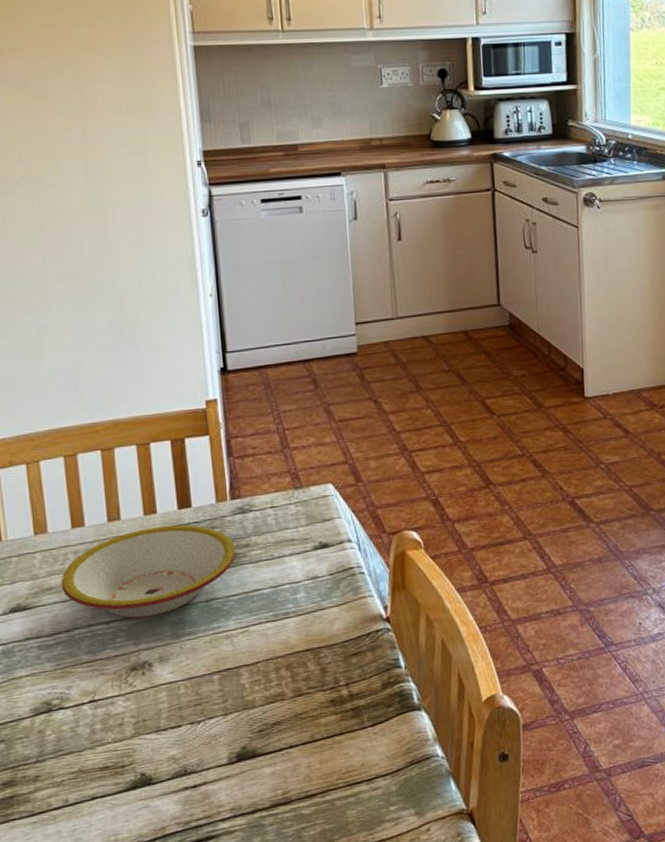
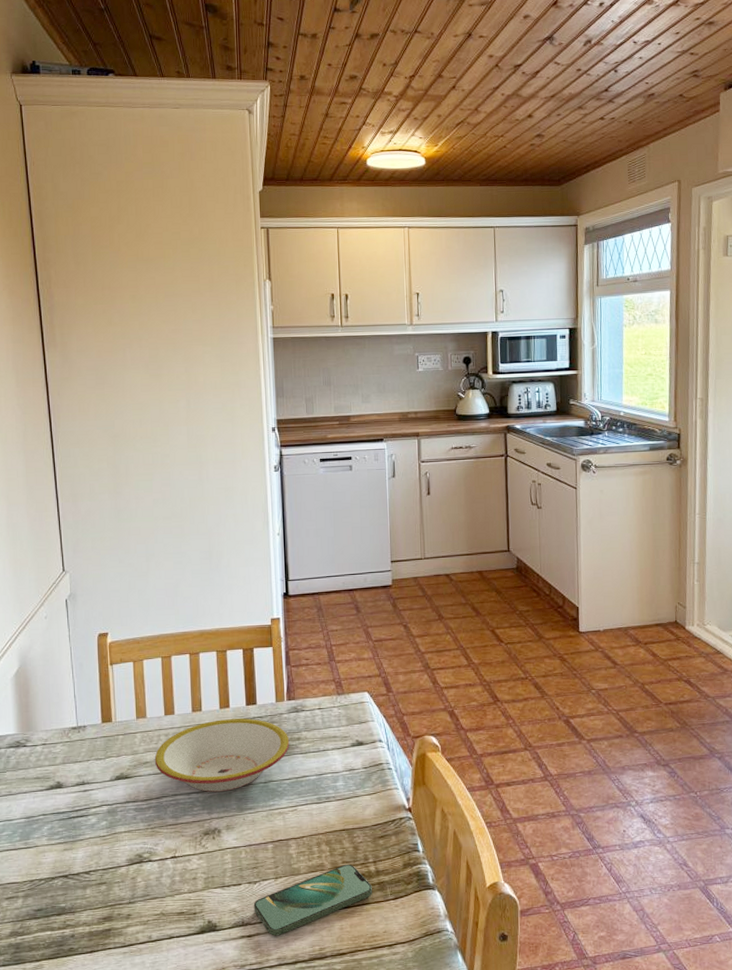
smartphone: none [198,689,346,784] -> present [253,864,373,936]

